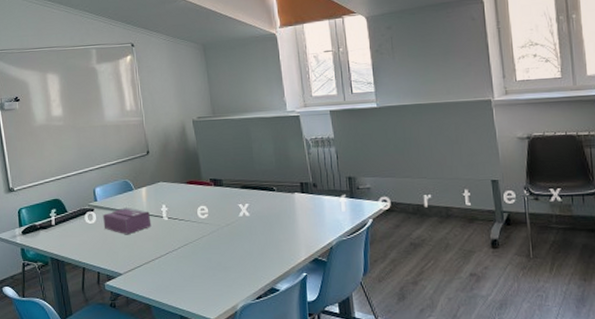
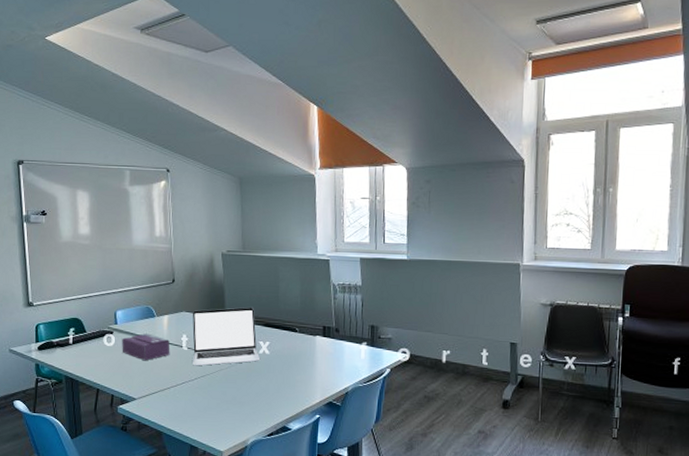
laptop: none [170,170,242,235] -> present [192,307,261,366]

